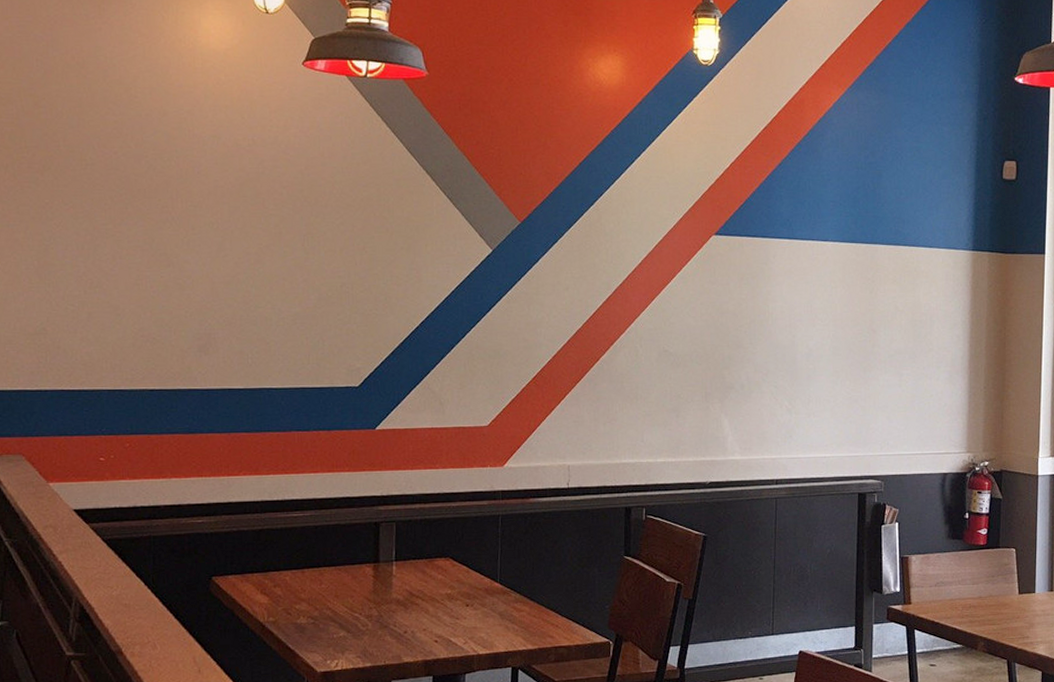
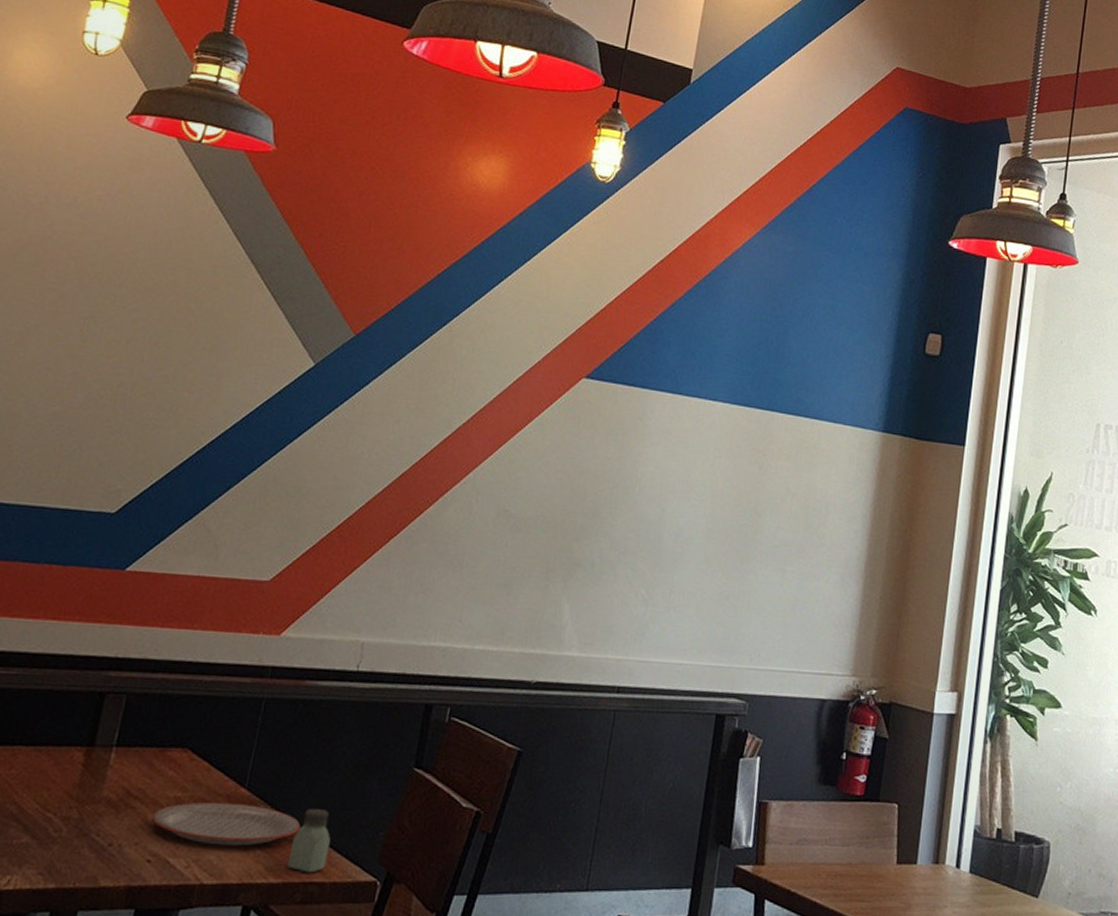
plate: none [432,594,545,626] -> present [151,802,301,847]
saltshaker: none [540,593,569,640] -> present [288,809,330,873]

